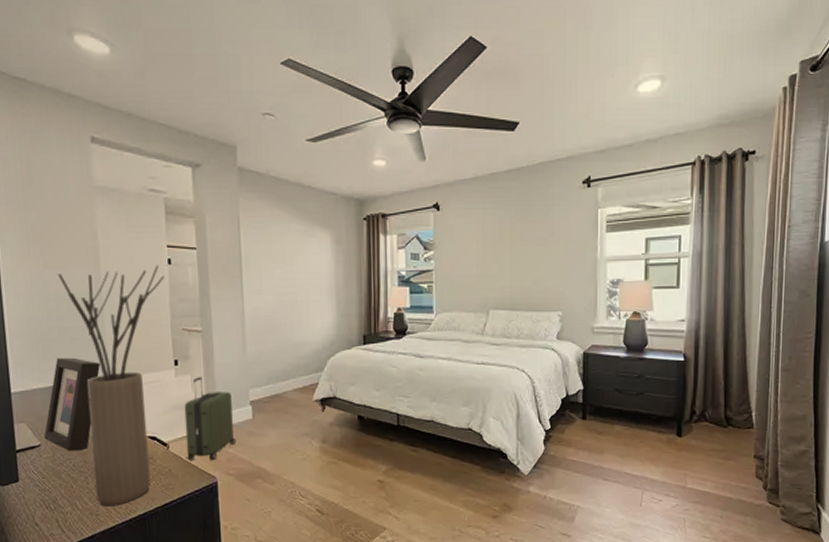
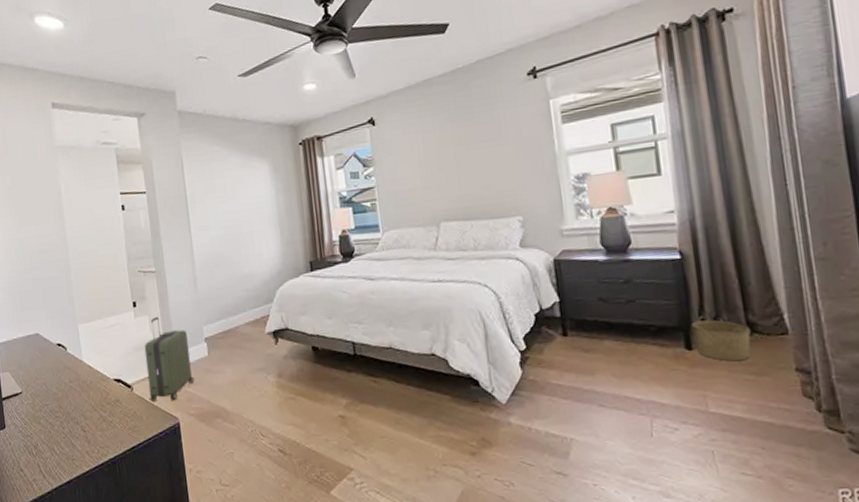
picture frame: present [43,357,101,451] -> none [24,306,70,397]
vase: present [57,265,165,507] -> none [30,212,120,451]
basket: none [683,409,726,448] -> present [690,315,751,362]

